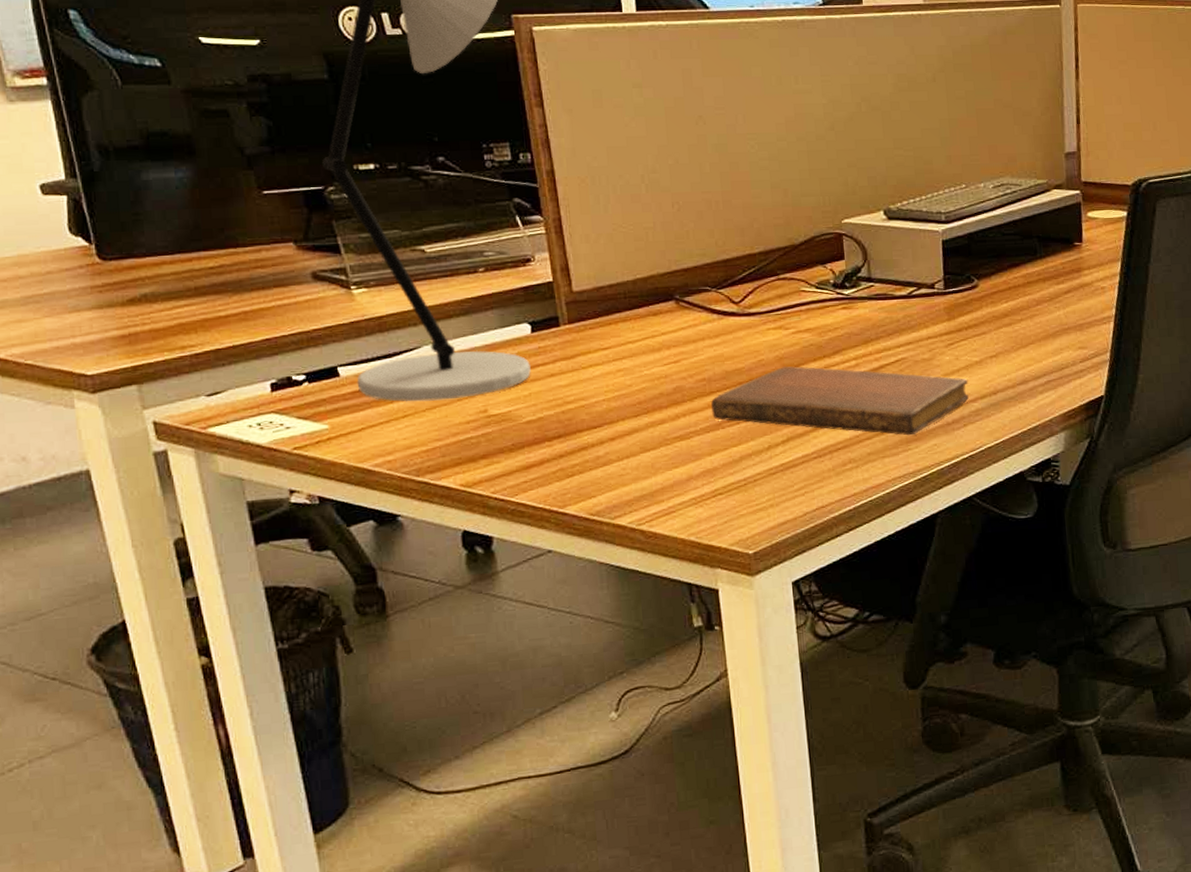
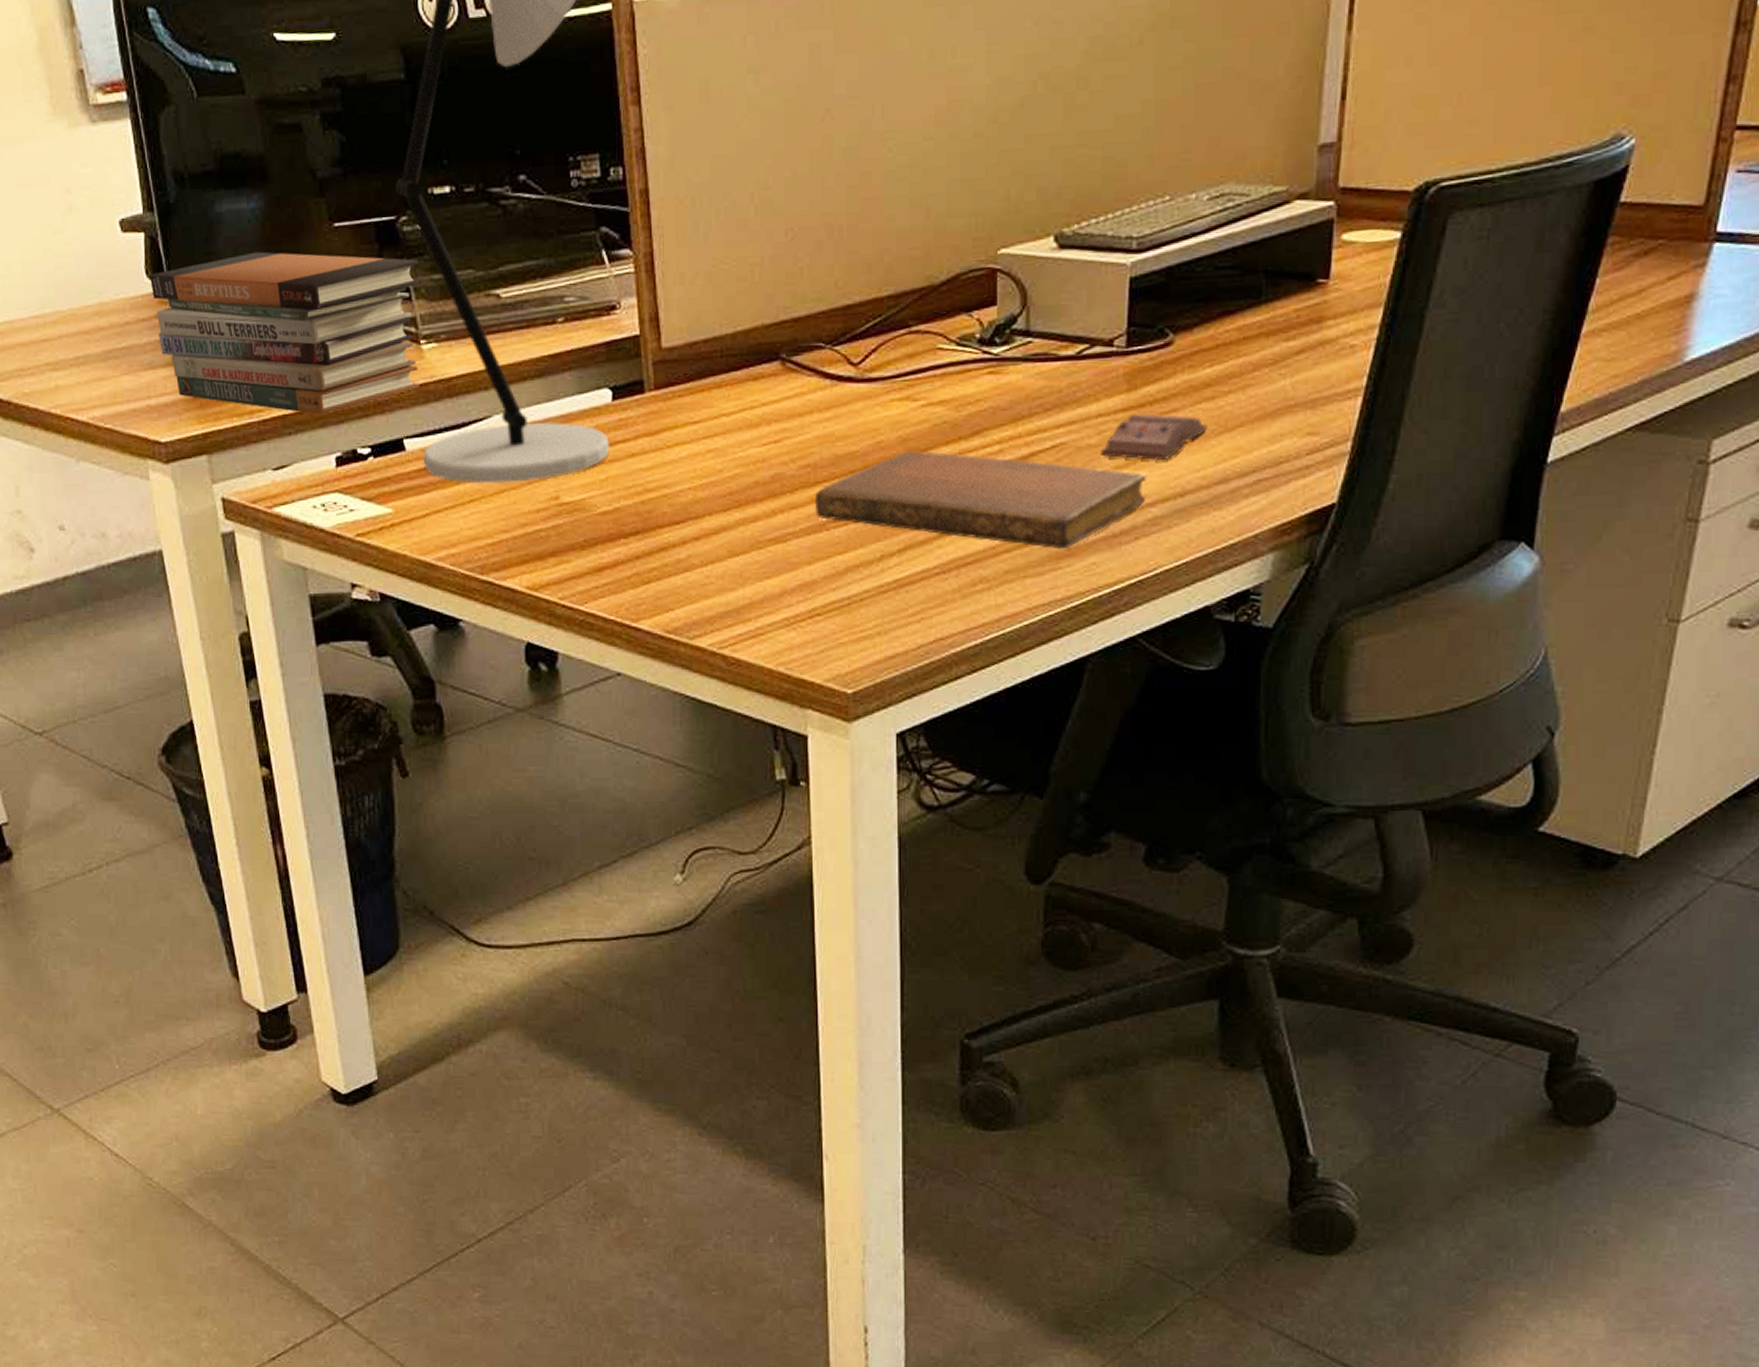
book stack: none [73,213,352,348] -> present [150,251,422,415]
book: none [932,336,1009,370] -> present [1101,413,1208,461]

